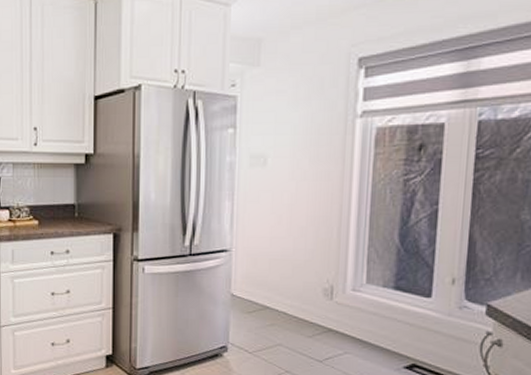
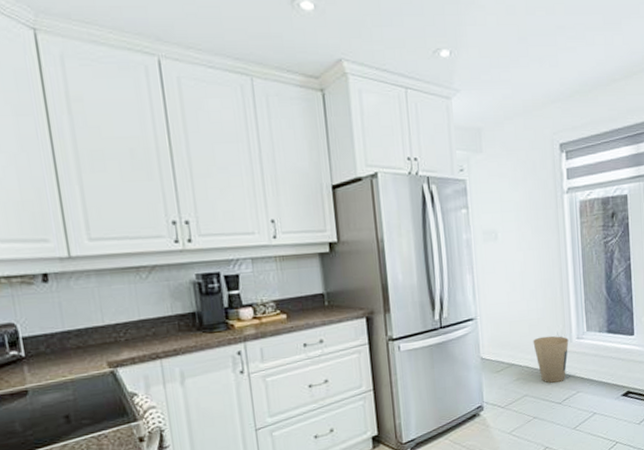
trash can: none [295,281,341,337] -> present [533,335,569,383]

